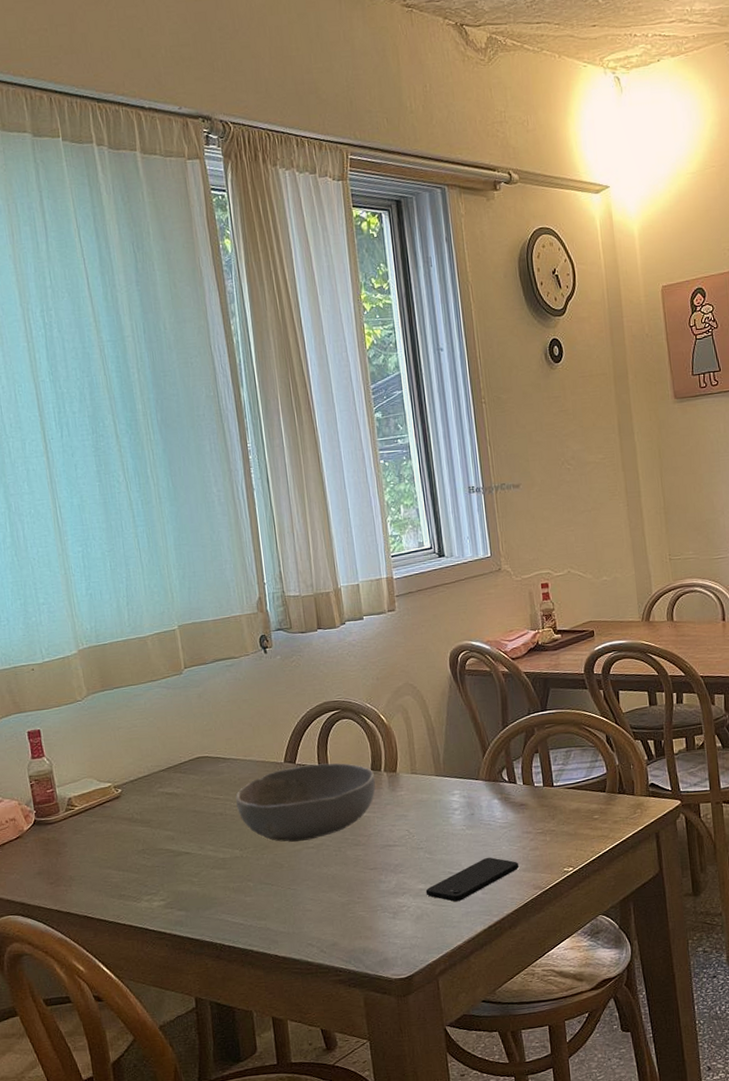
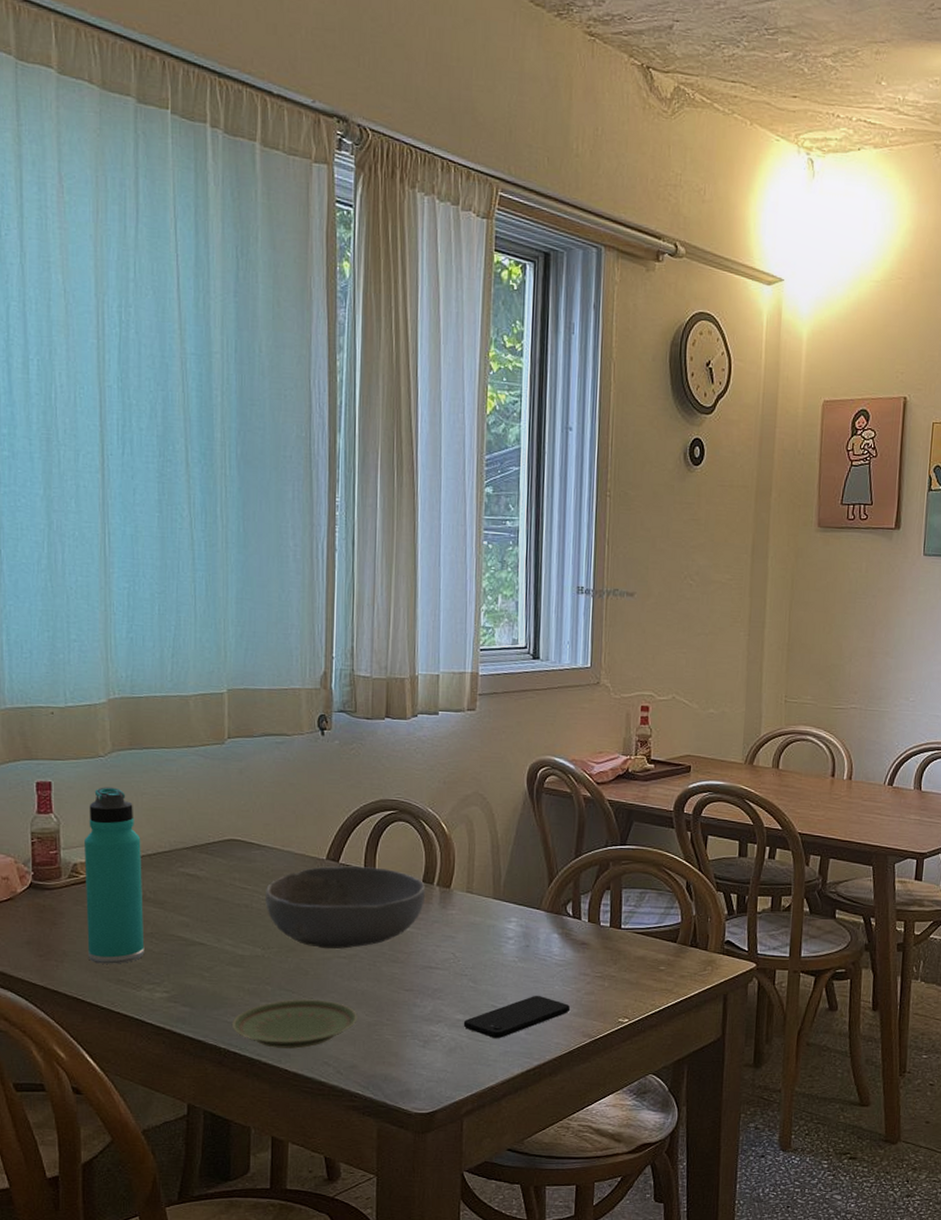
thermos bottle: none [74,726,140,883] -> present [84,787,145,964]
plate: none [223,888,332,937] -> present [231,999,358,1049]

